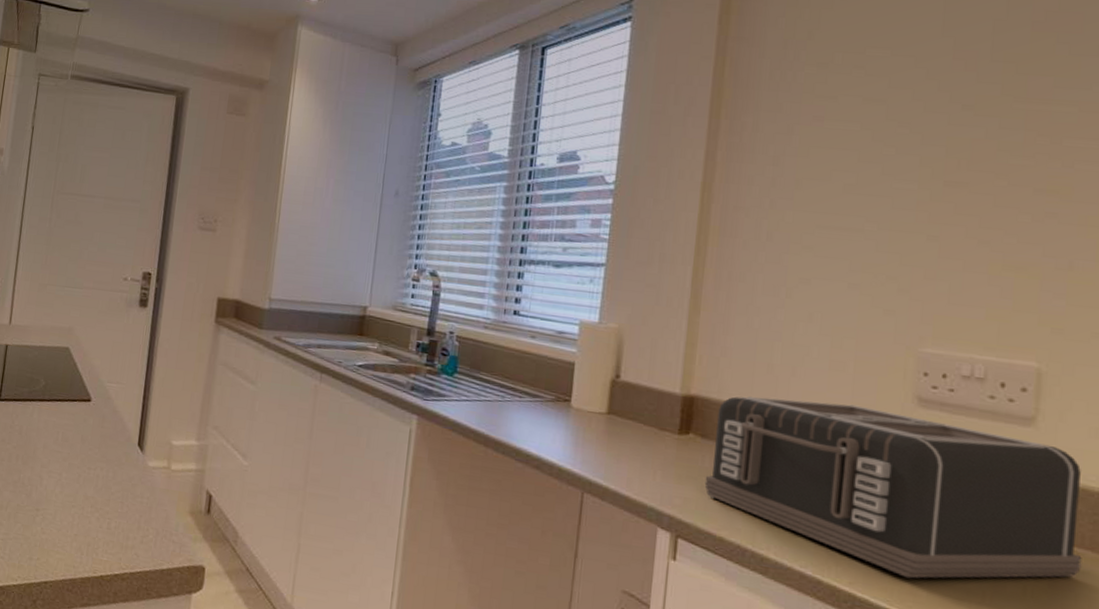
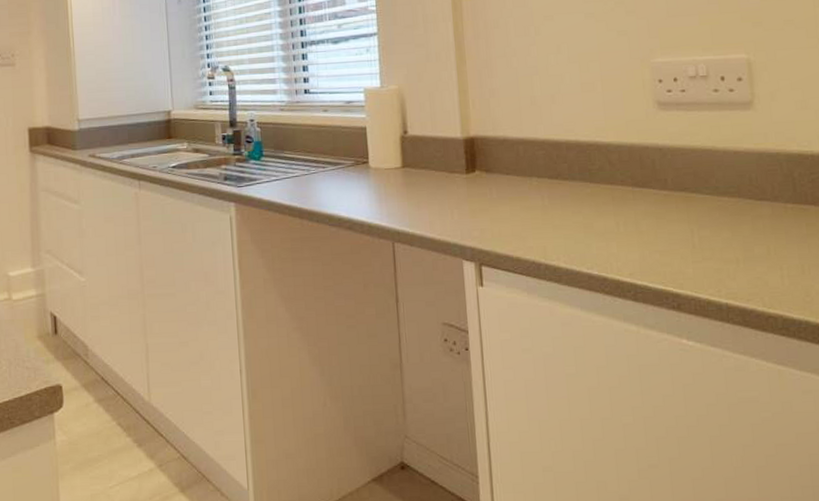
toaster: present [704,396,1082,579] -> none [495,118,809,260]

